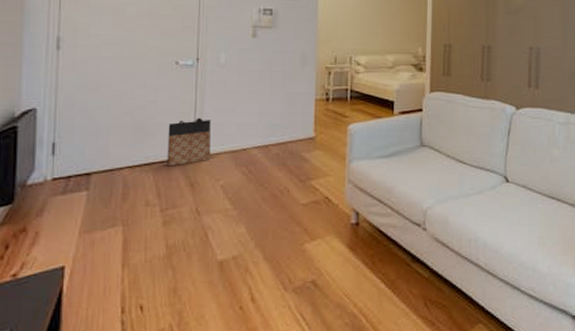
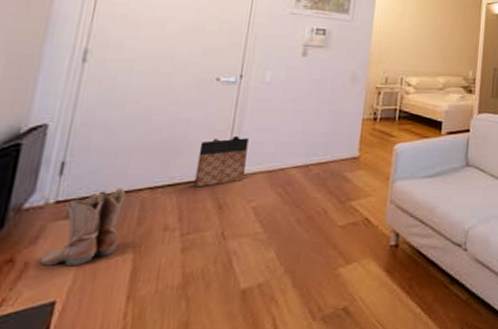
boots: none [46,167,110,235] -> present [38,188,127,266]

